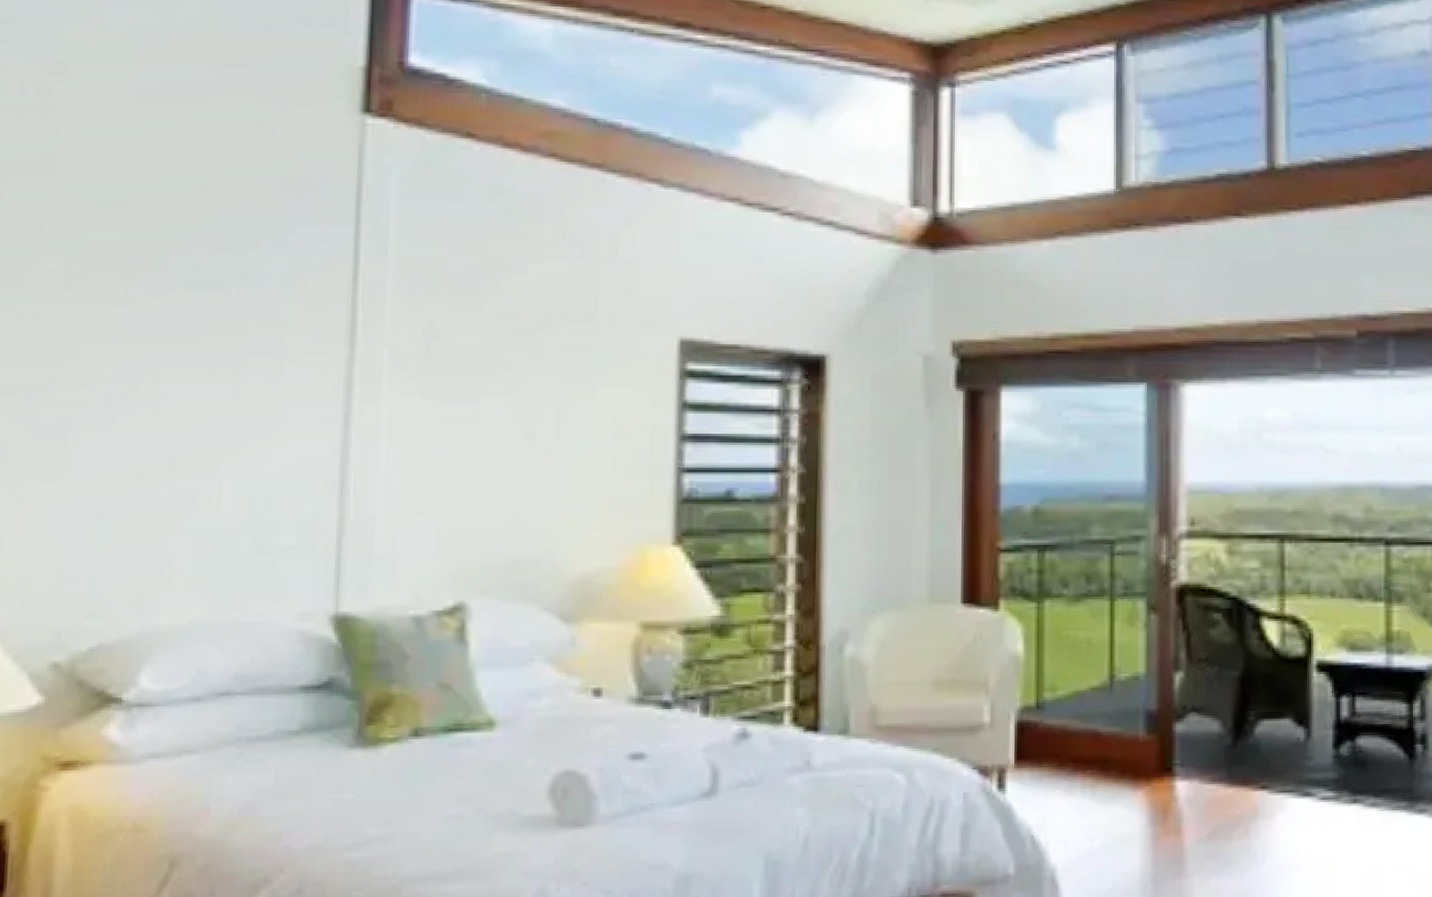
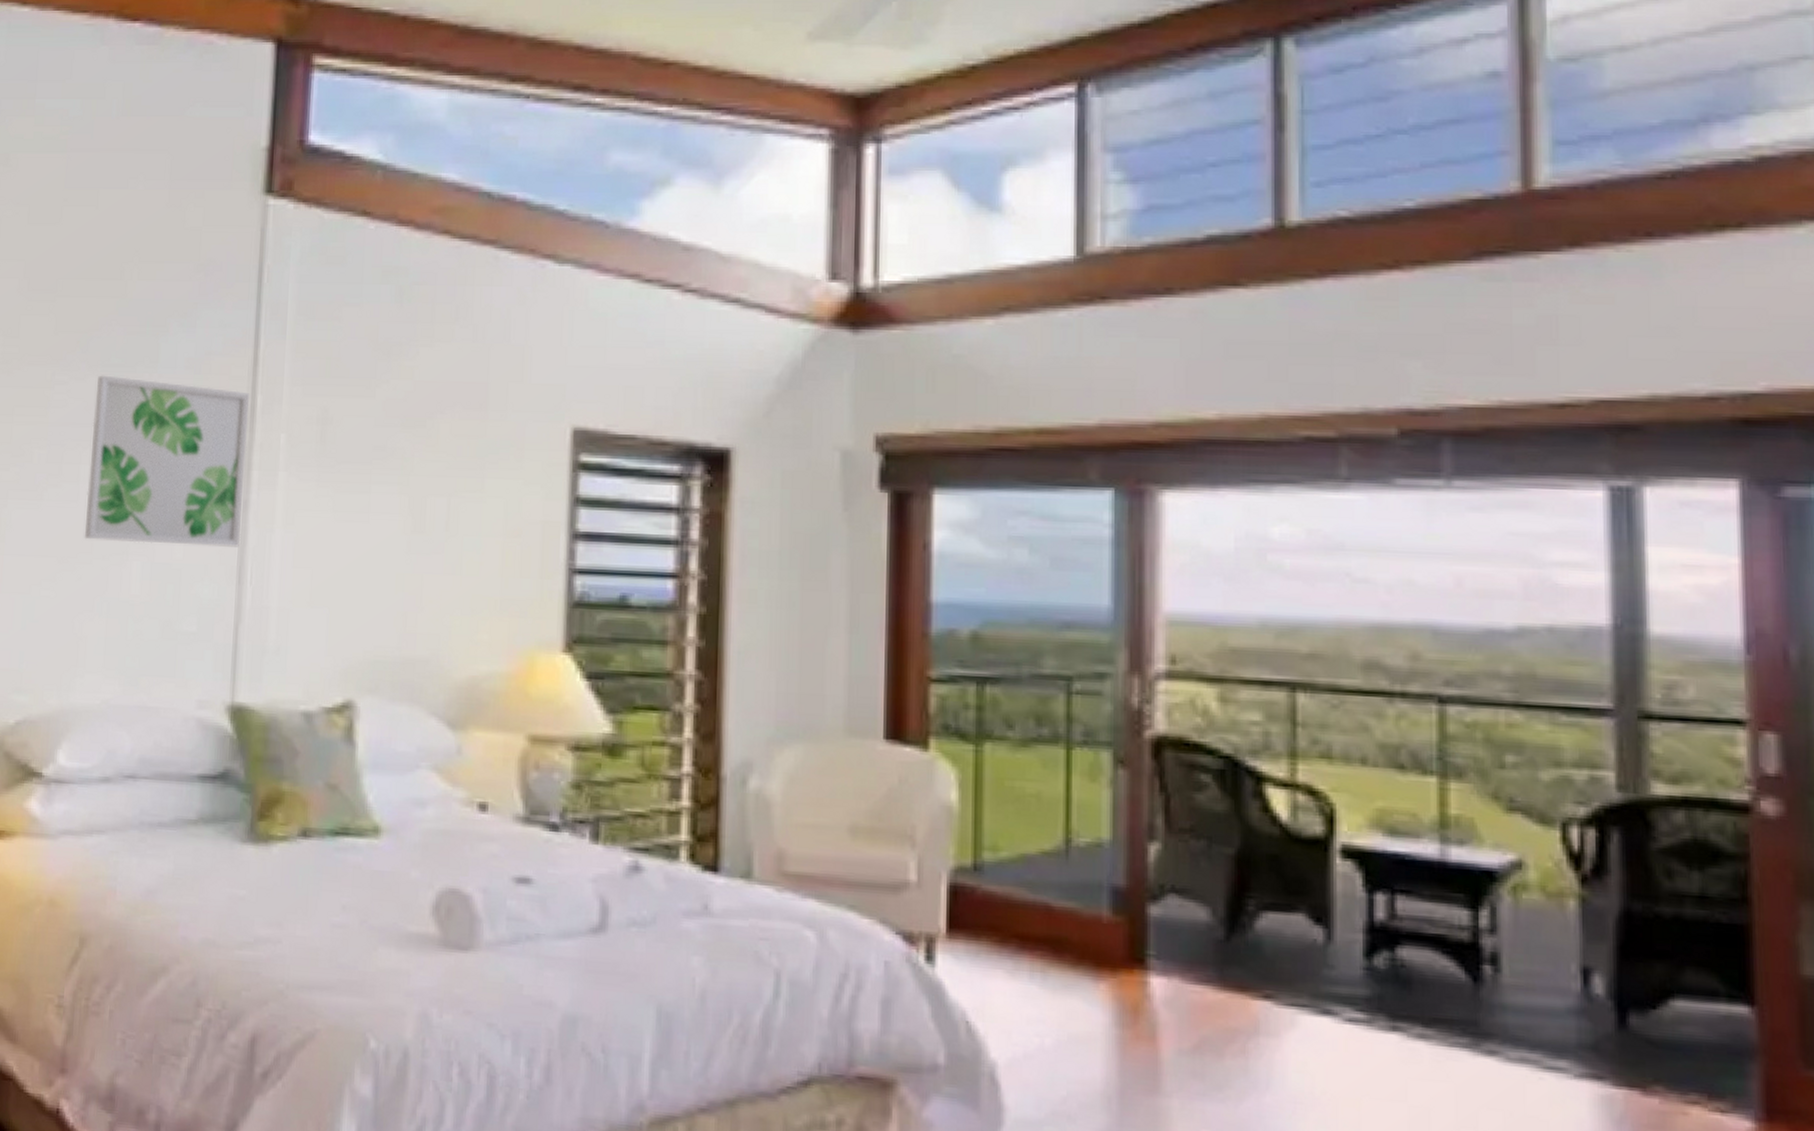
wall art: none [165,291,350,460] -> present [84,375,250,547]

